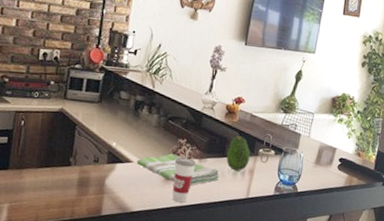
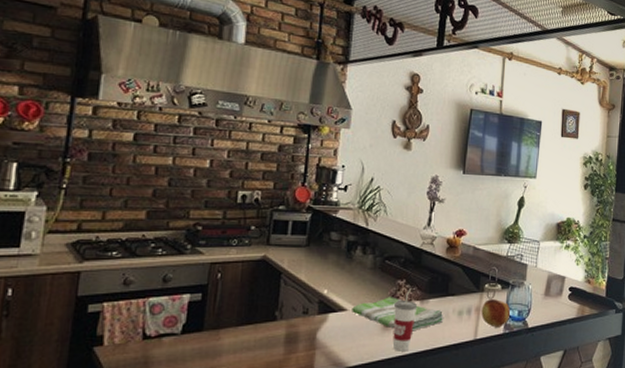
fruit: present [226,136,251,171] -> none [449,272,476,310]
fruit: none [254,163,282,189] -> present [481,299,511,328]

